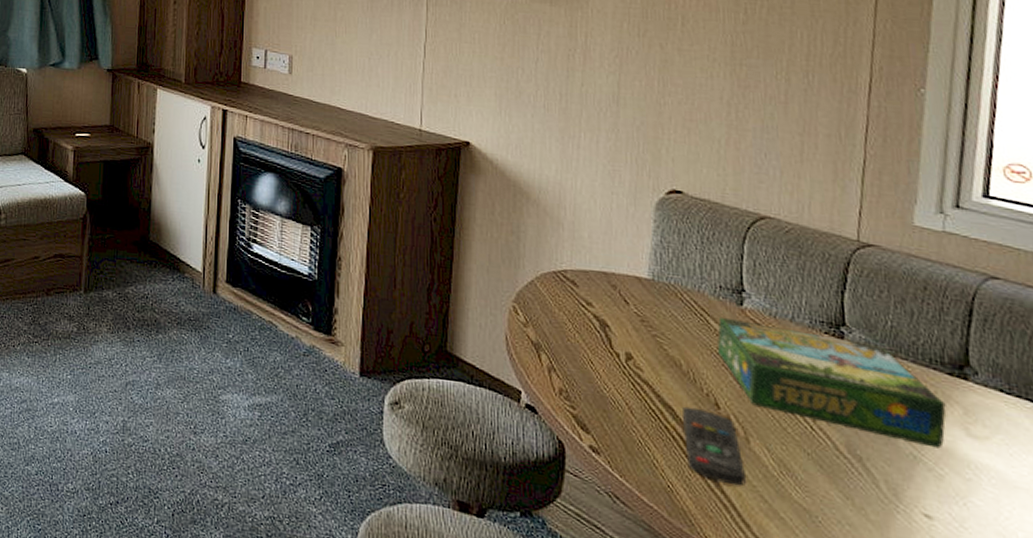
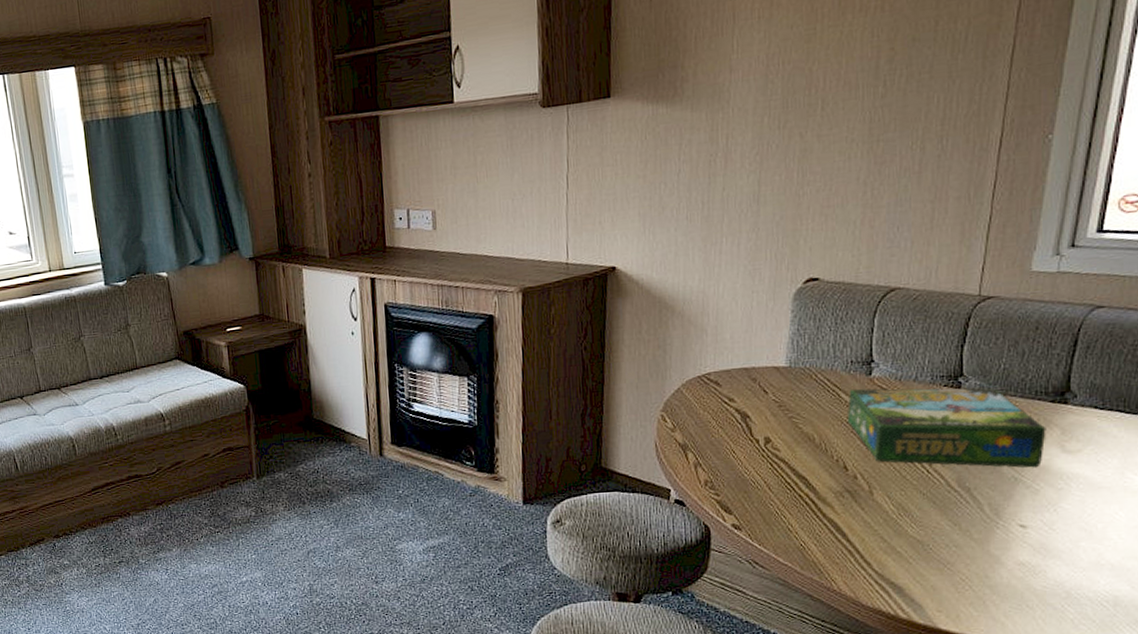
remote control: present [683,406,746,486] -> none [815,473,868,533]

